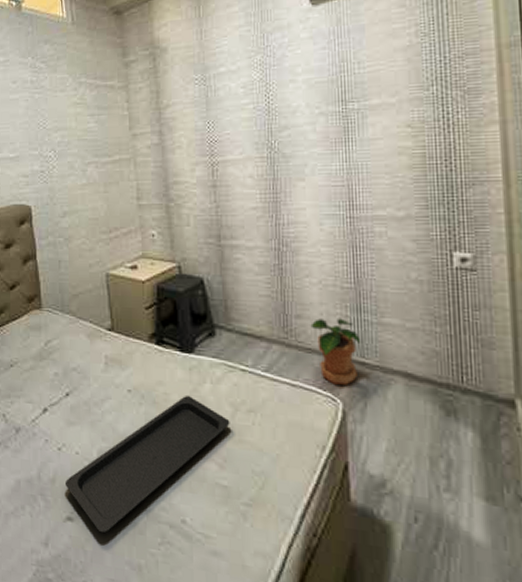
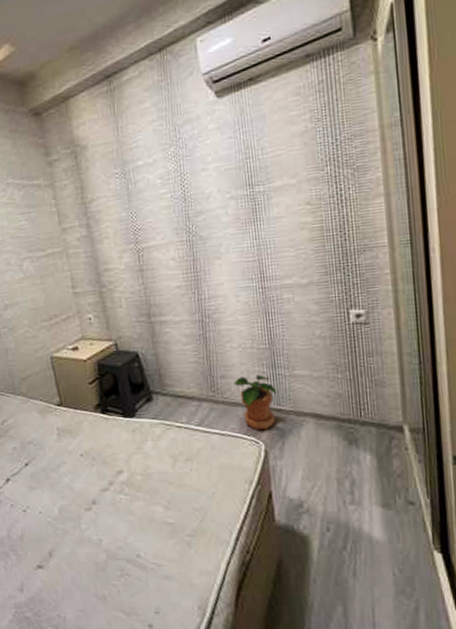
serving tray: present [66,396,230,533] -> none [33,454,171,575]

